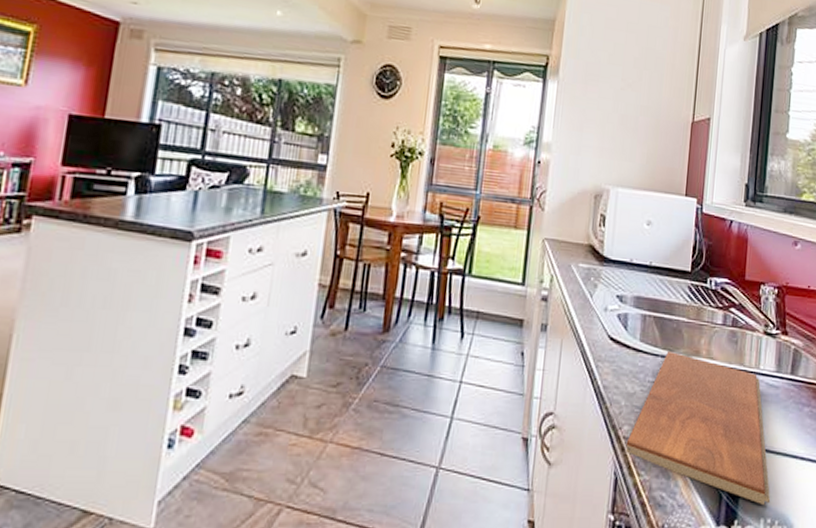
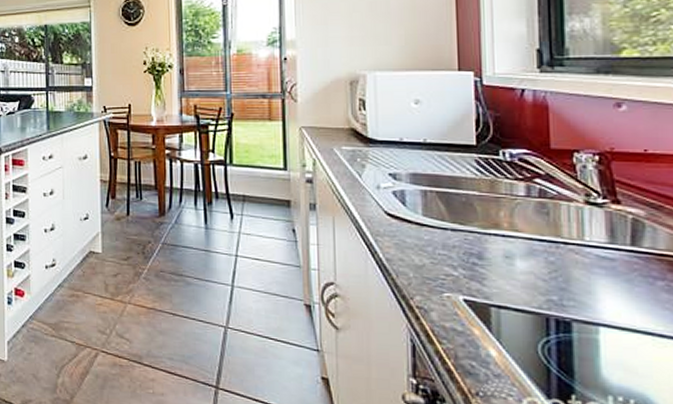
chopping board: present [625,352,771,506] -> none [420,225,620,383]

